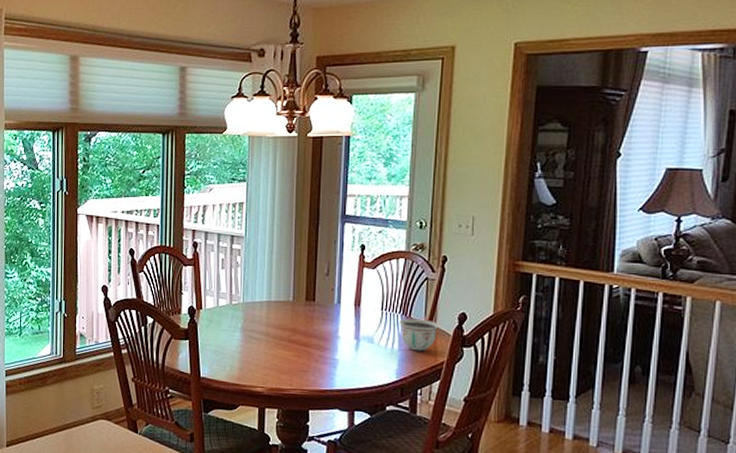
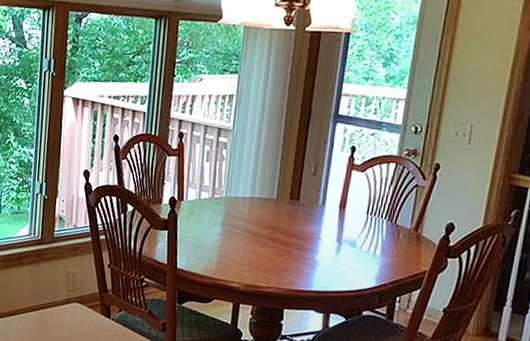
bowl: present [399,318,440,351] -> none [384,224,426,259]

